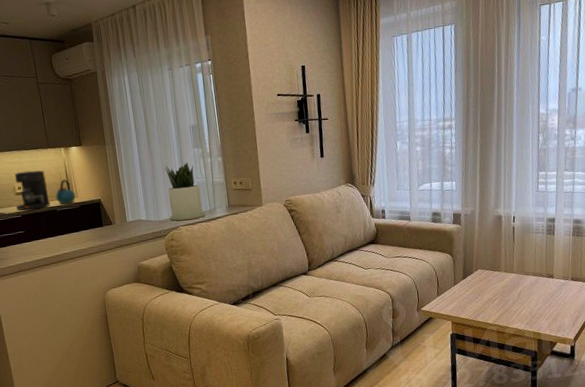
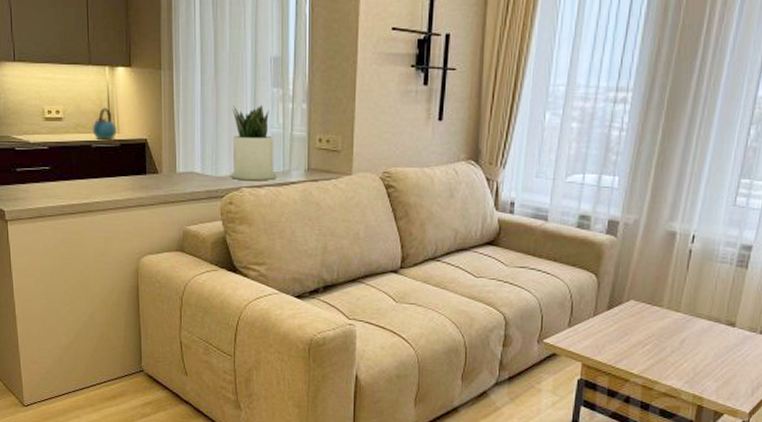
coffee maker: present [15,170,50,211] -> none [44,91,85,142]

